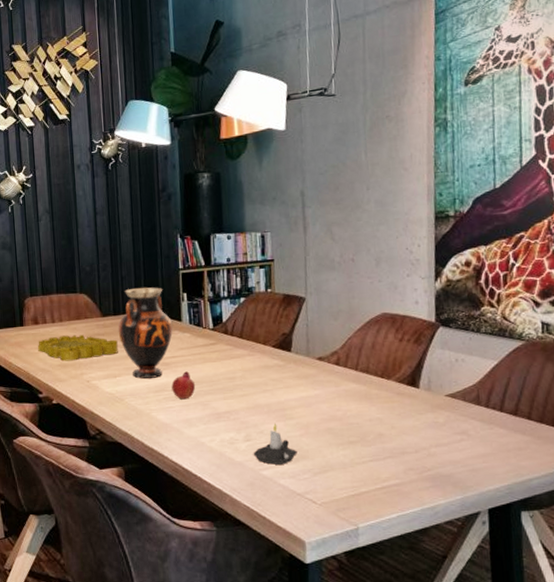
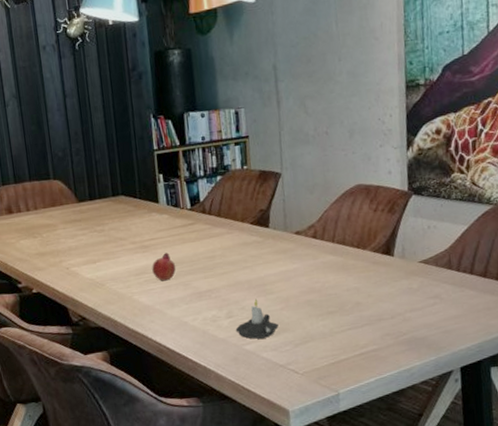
decorative tray: present [38,334,118,362] -> none [13,221,96,250]
vase: present [118,287,173,379] -> none [94,169,151,263]

